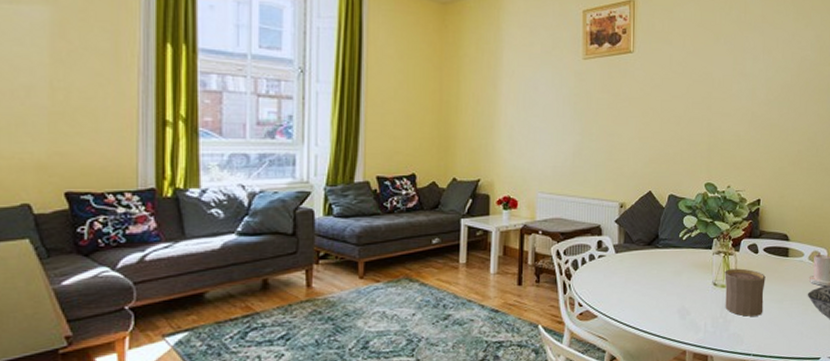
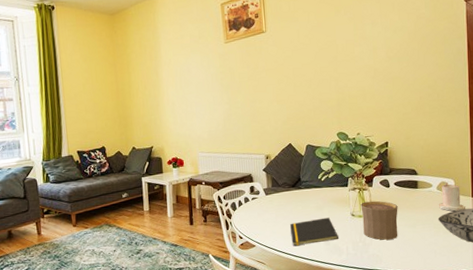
notepad: none [641,285,696,320] -> present [290,217,338,246]

